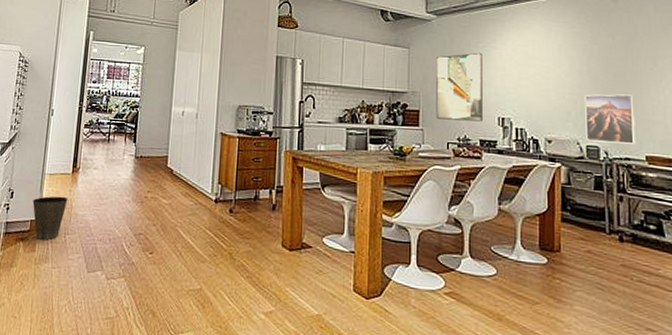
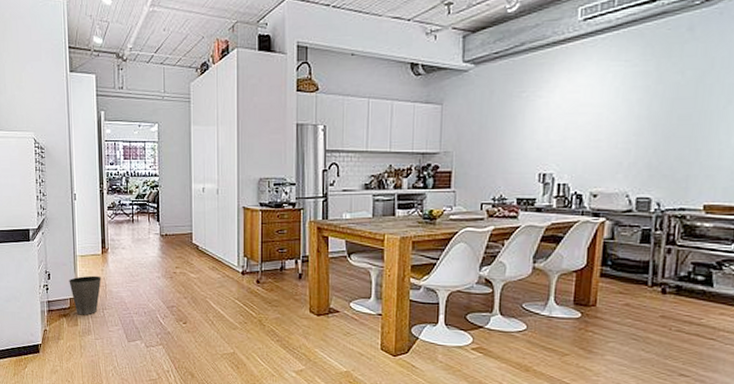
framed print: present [436,52,482,122] -> none [470,103,525,179]
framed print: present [585,94,636,144] -> none [637,139,699,193]

